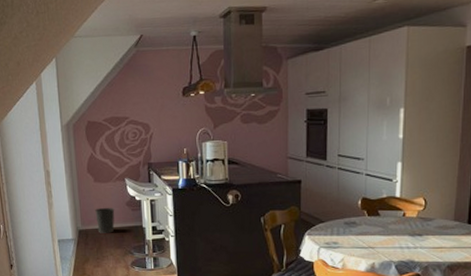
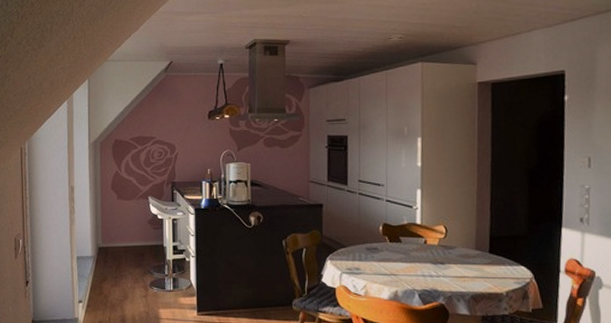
wastebasket: present [95,207,115,233] -> none [116,225,136,252]

